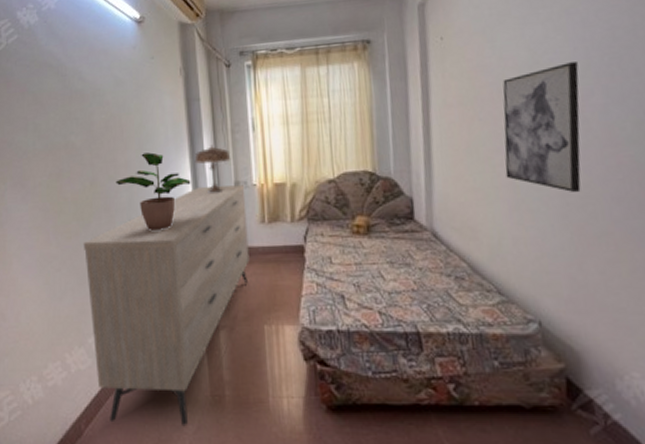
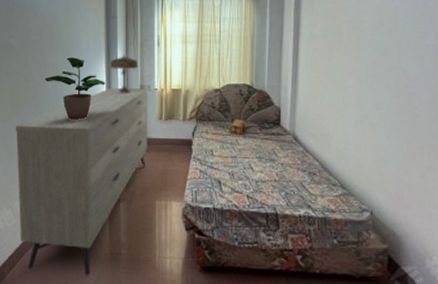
wall art: present [502,62,581,193] -> none [354,10,418,113]

